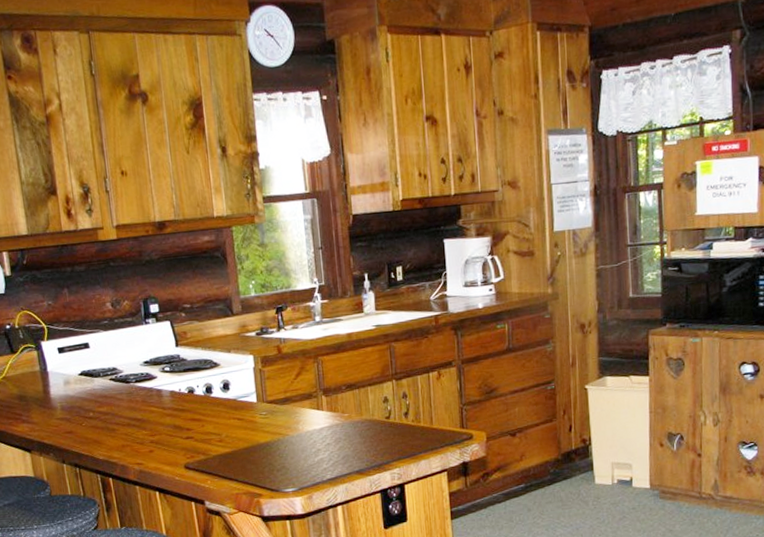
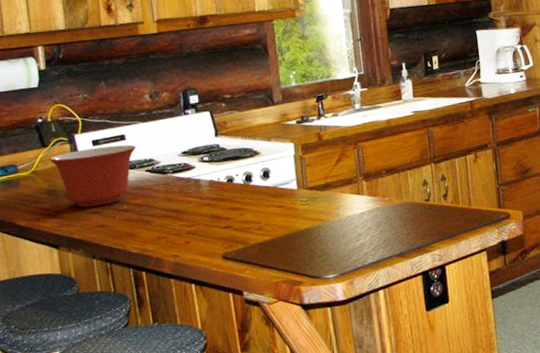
mixing bowl: none [18,353,100,414] -> present [49,144,136,208]

